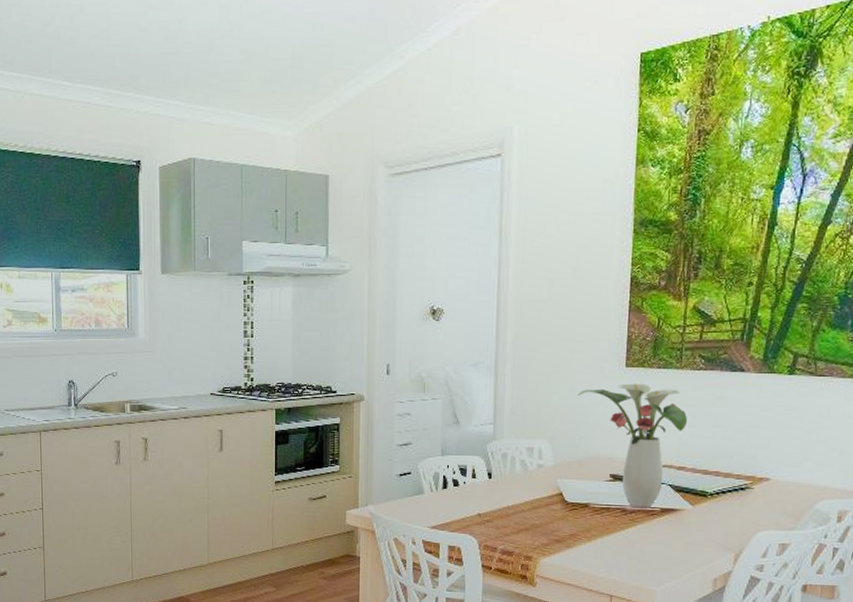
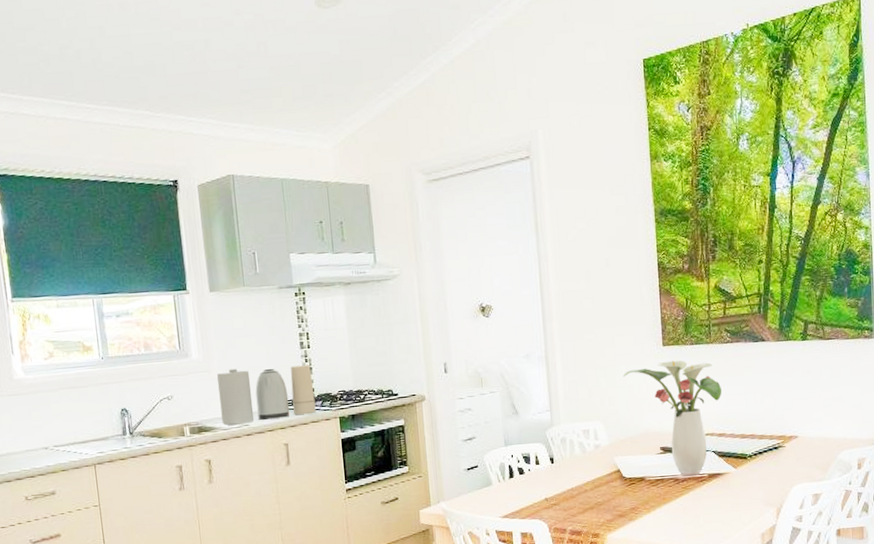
paper towel holder: none [160,351,193,406] -> present [216,368,255,425]
kettle: none [196,355,228,404] -> present [255,369,290,420]
canister: none [231,354,253,404] -> present [290,365,316,416]

